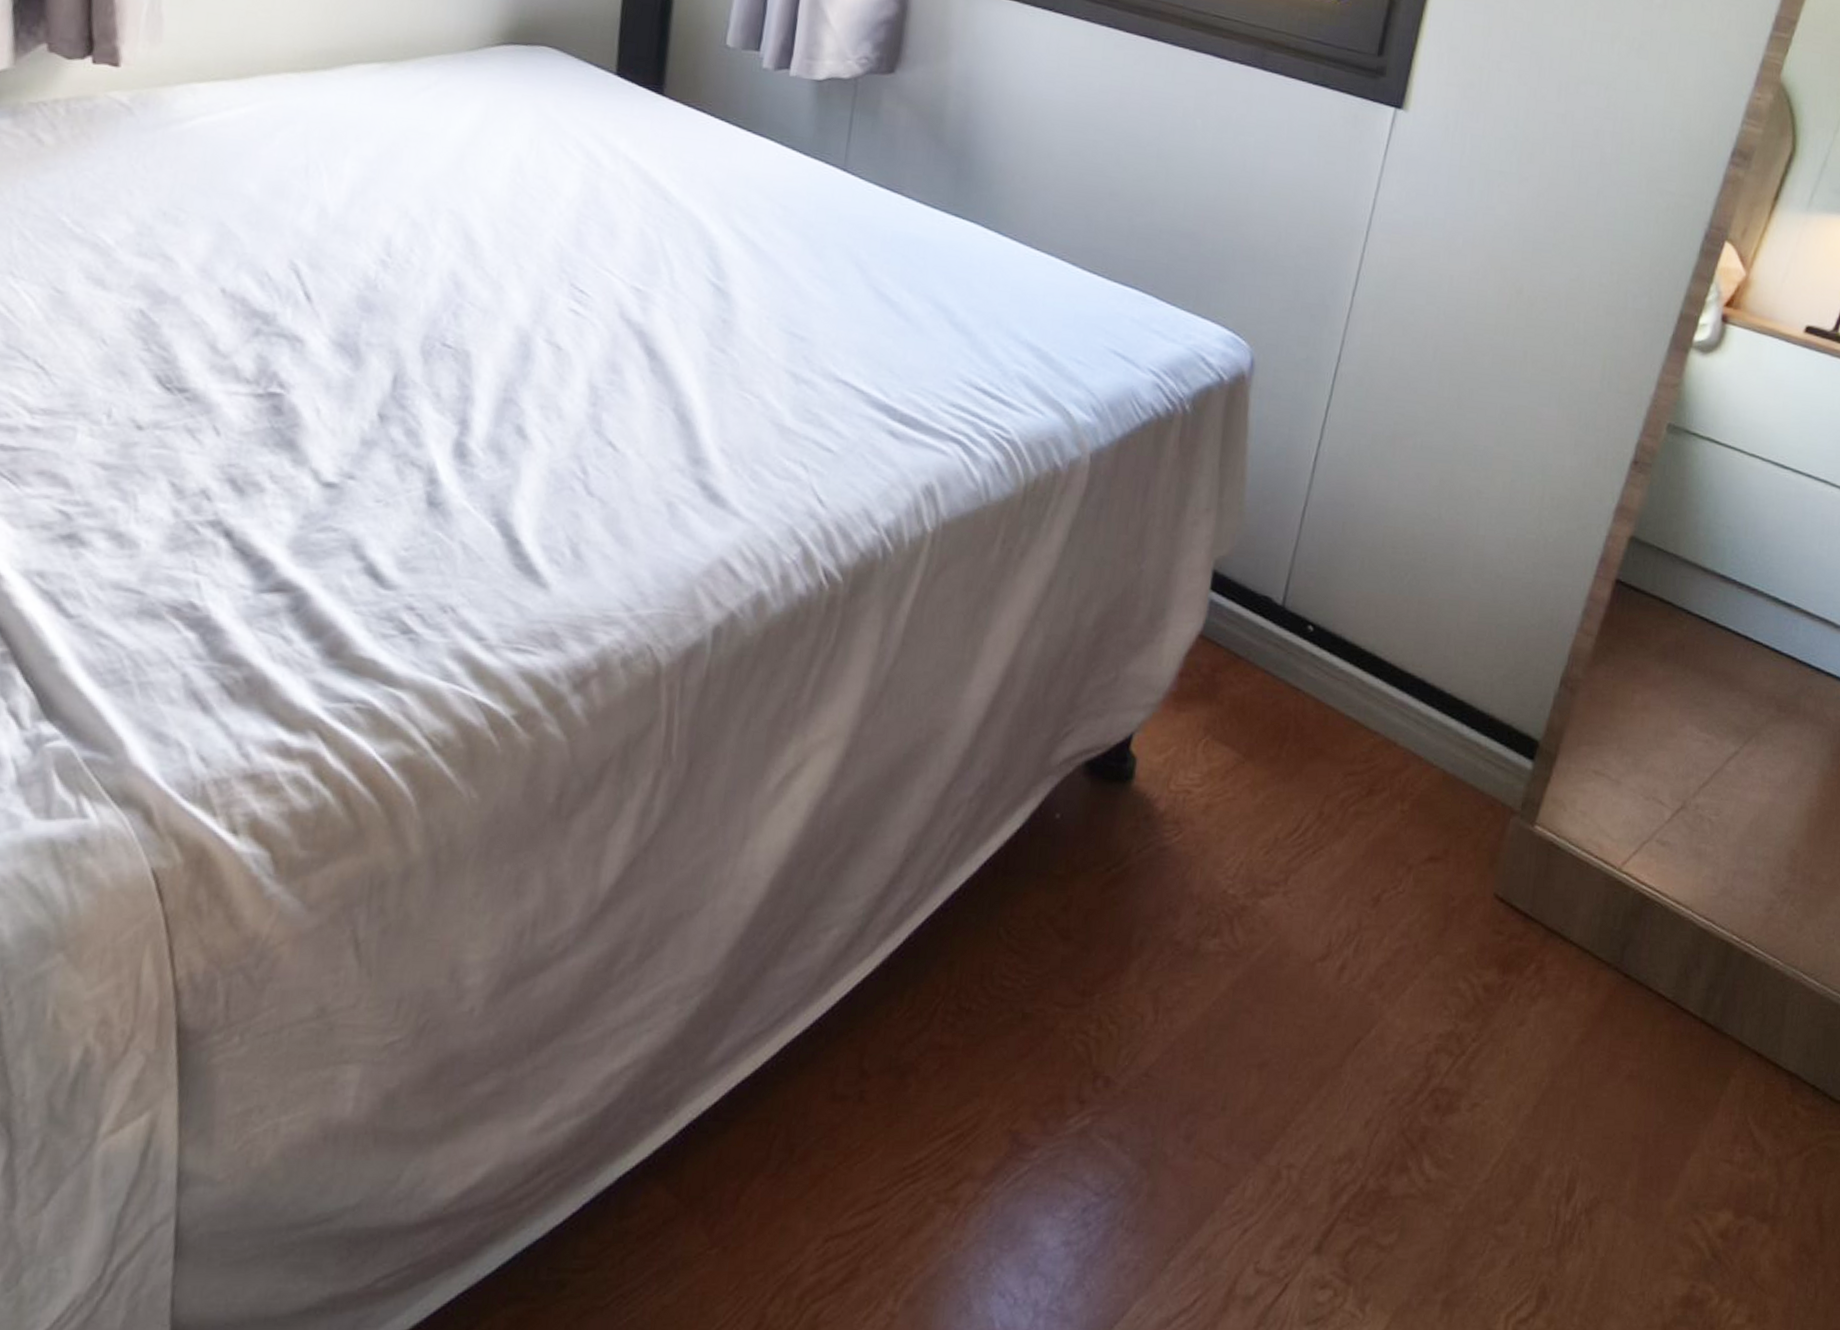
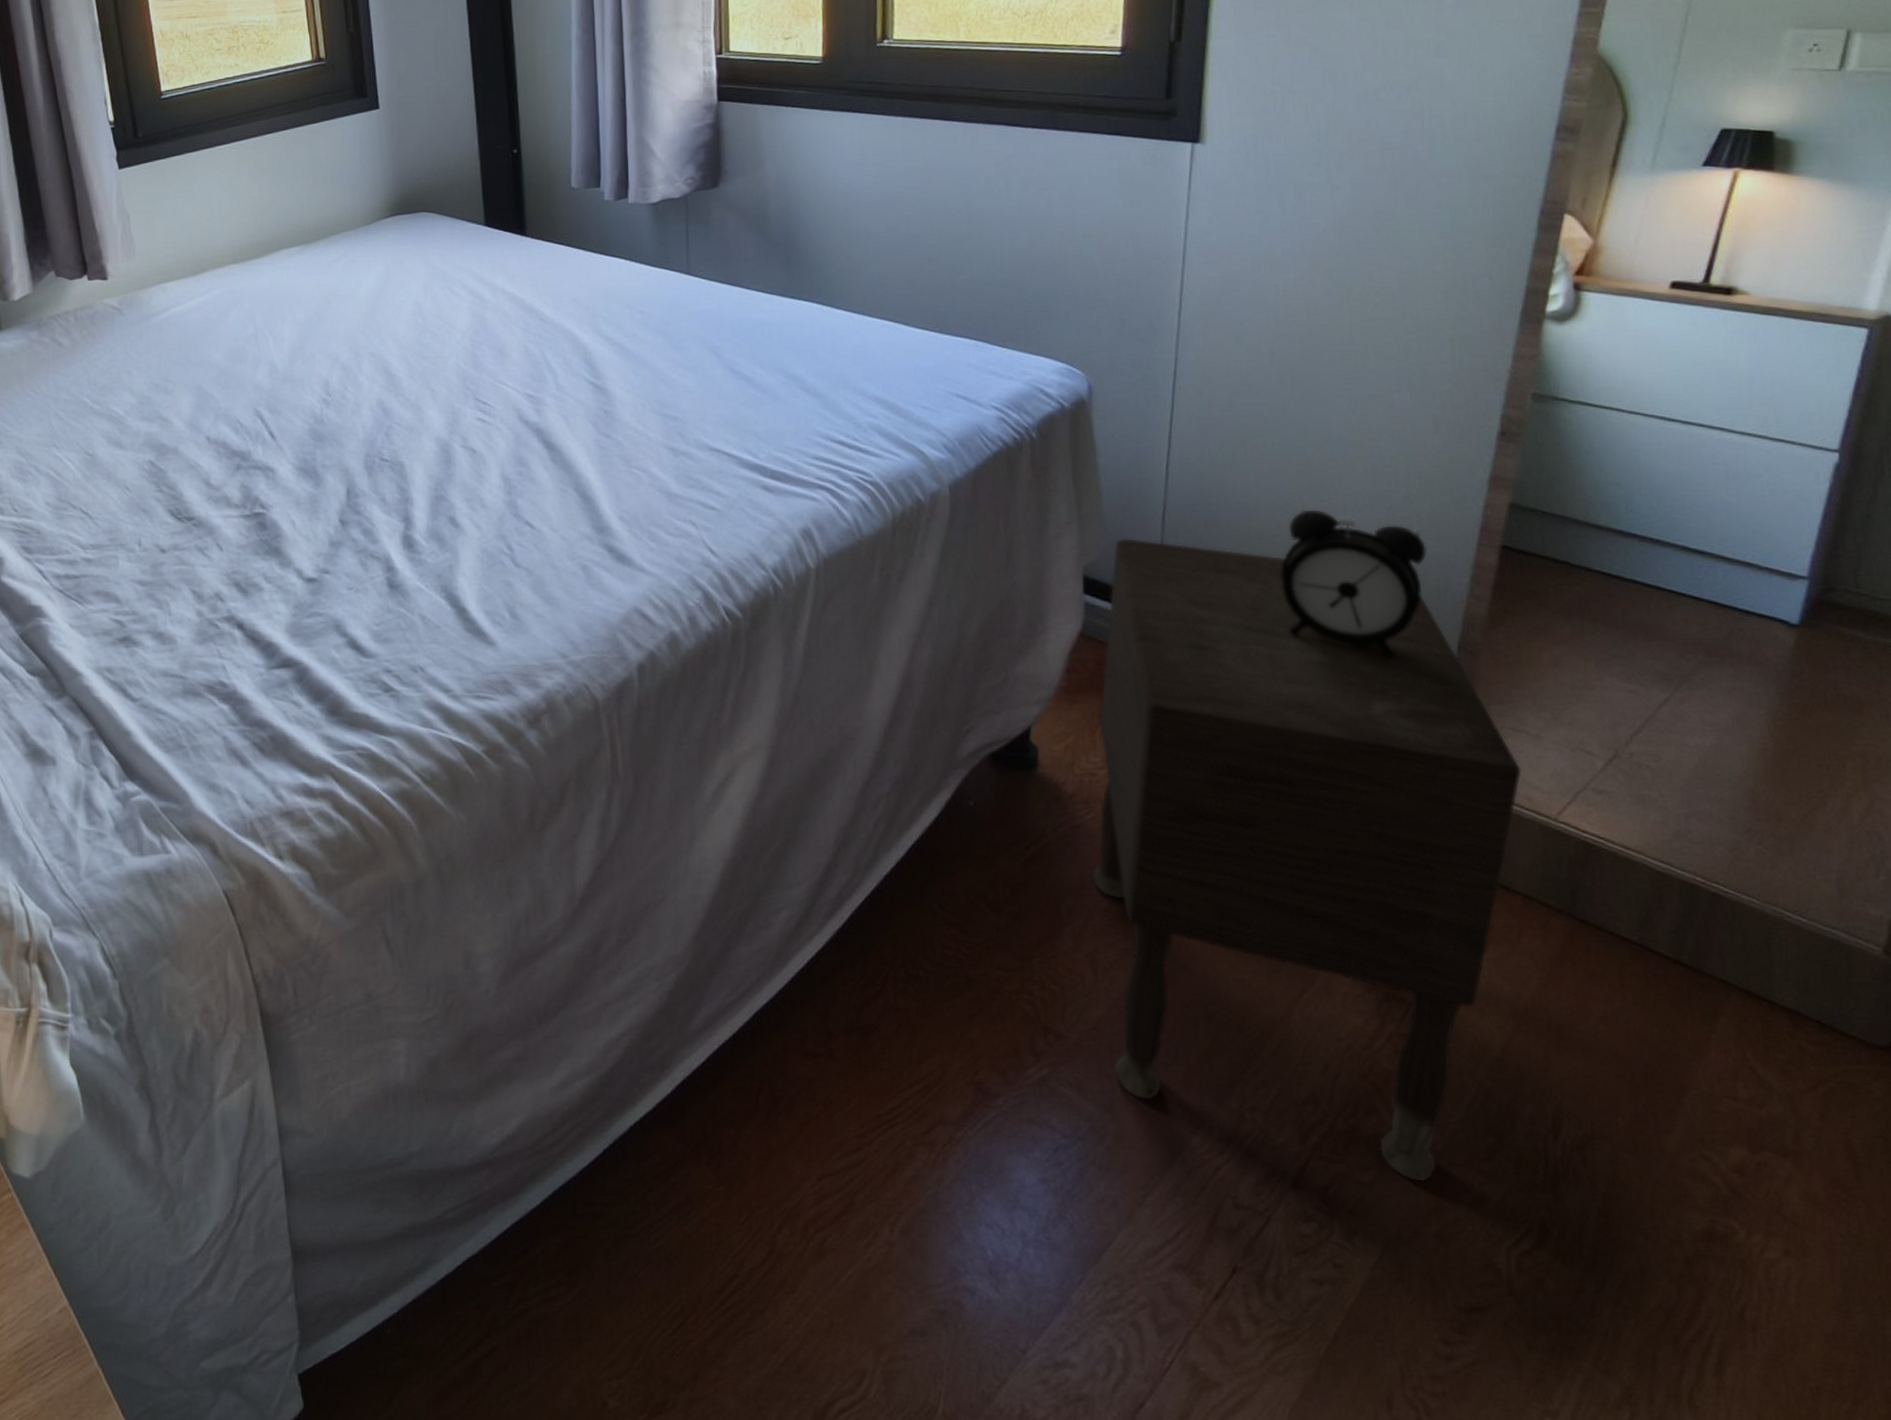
nightstand: none [1158,533,1598,1246] -> present [1093,539,1522,1182]
alarm clock: none [1405,518,1549,689] -> present [1281,507,1428,659]

